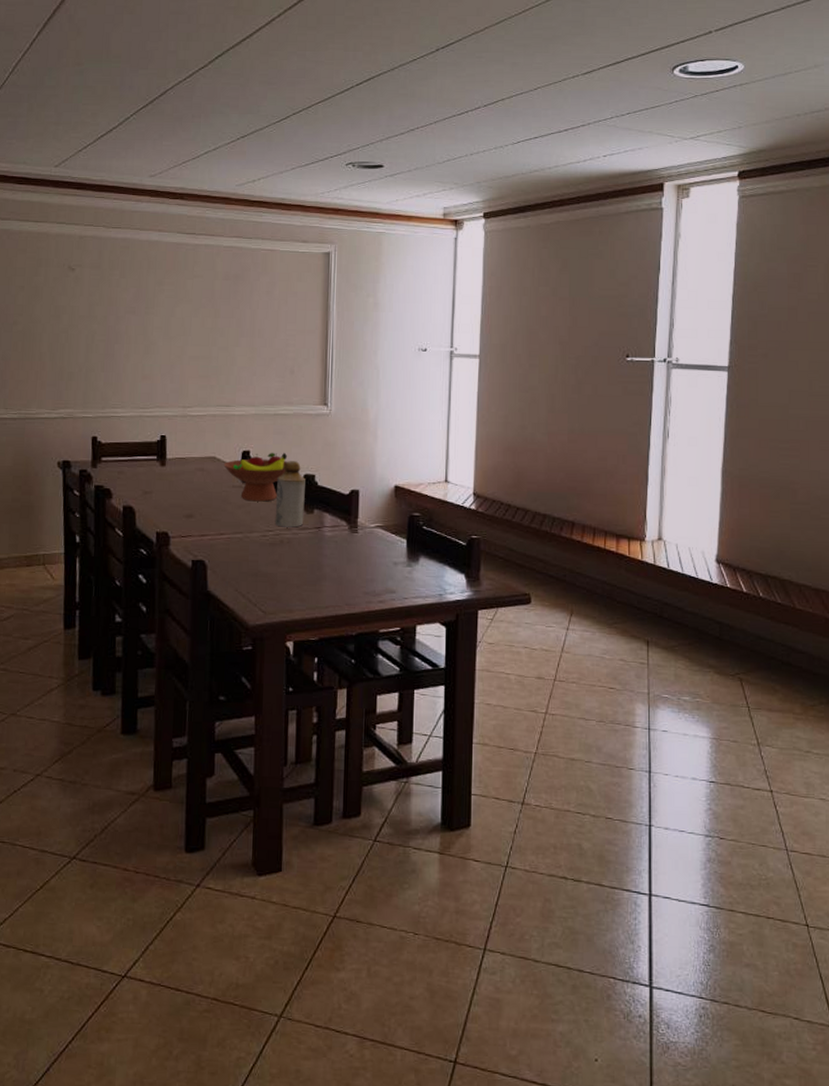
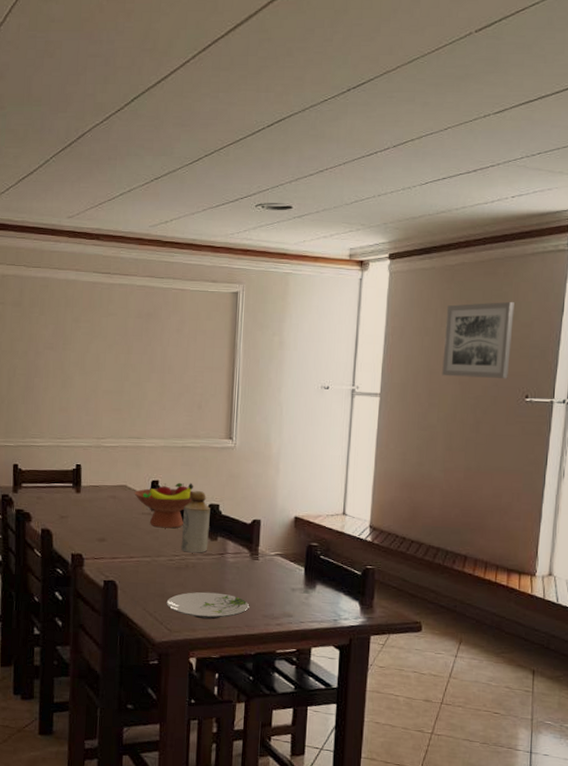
plate: none [260,569,350,599] -> present [166,592,250,620]
wall art: none [541,260,611,338] -> present [442,302,514,378]

